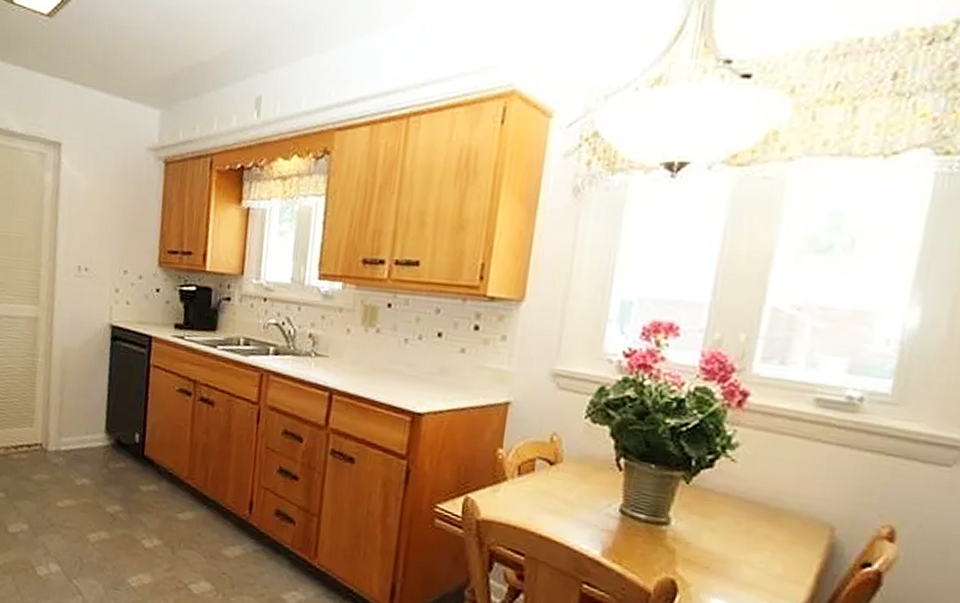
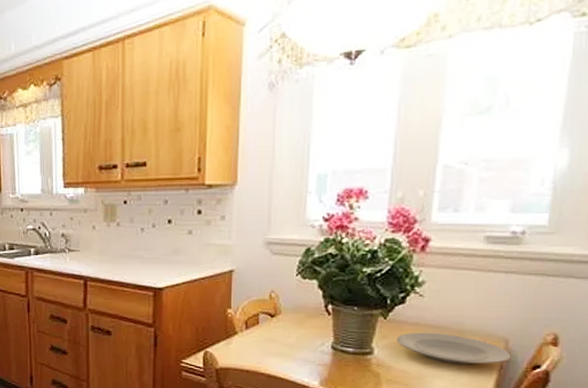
plate: none [699,504,837,556] -> present [397,332,511,365]

